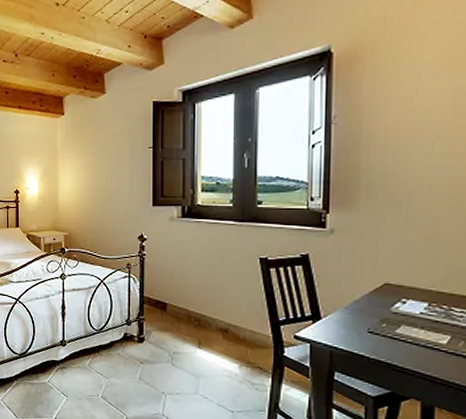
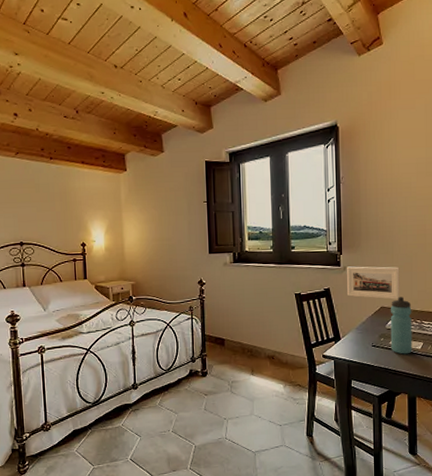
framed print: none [334,229,418,275] -> present [347,266,400,300]
water bottle: none [397,272,435,349] -> present [390,297,412,354]

